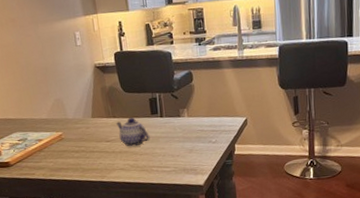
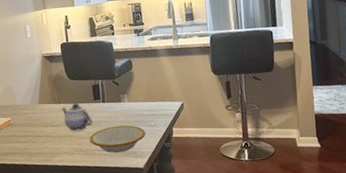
bowl: none [146,141,206,170] -> present [89,125,146,153]

